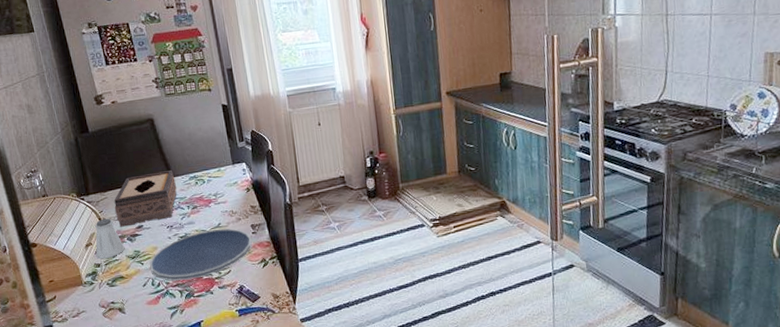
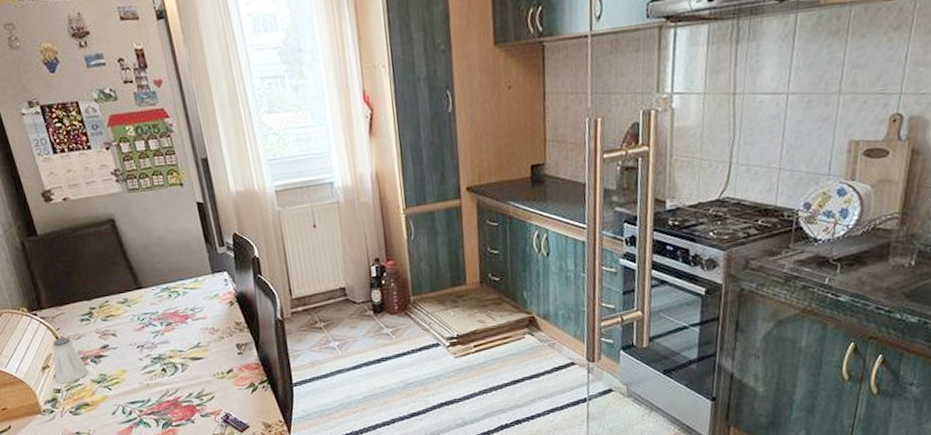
tissue box: present [114,170,177,227] -> none [72,281,147,347]
plate: present [150,228,252,281] -> none [118,348,238,408]

